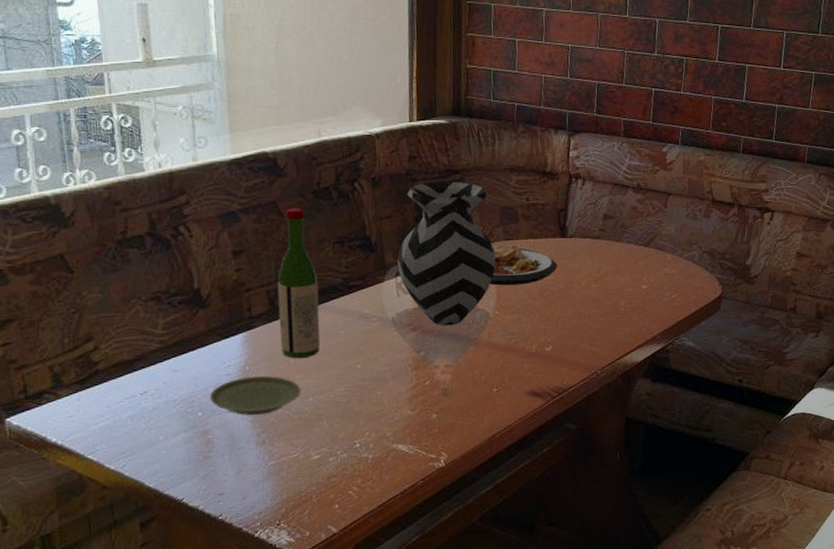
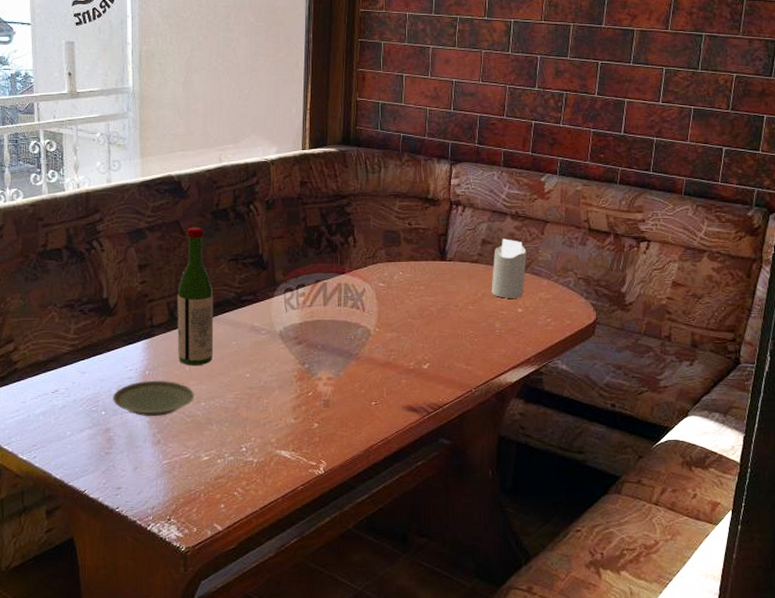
vase: present [397,181,497,326] -> none [287,205,379,341]
plate: present [490,244,558,286] -> none [372,266,437,305]
candle: none [614,212,650,275] -> present [491,238,527,298]

